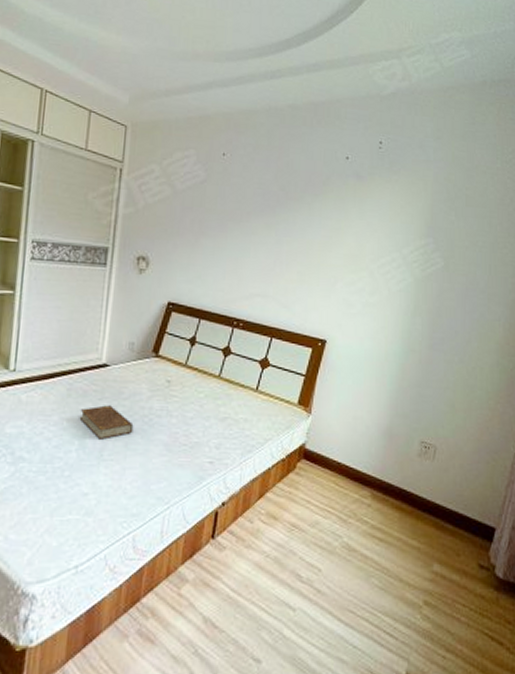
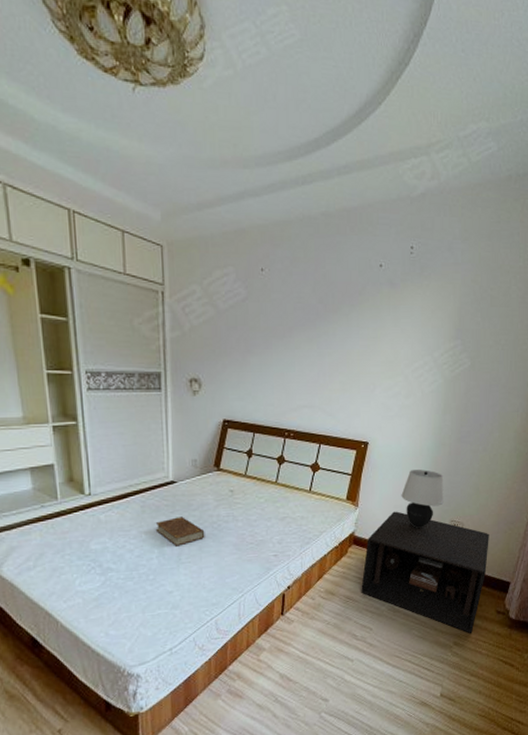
nightstand: none [310,423,468,591] -> present [361,511,489,633]
table lamp: none [362,375,413,448] -> present [401,469,444,529]

